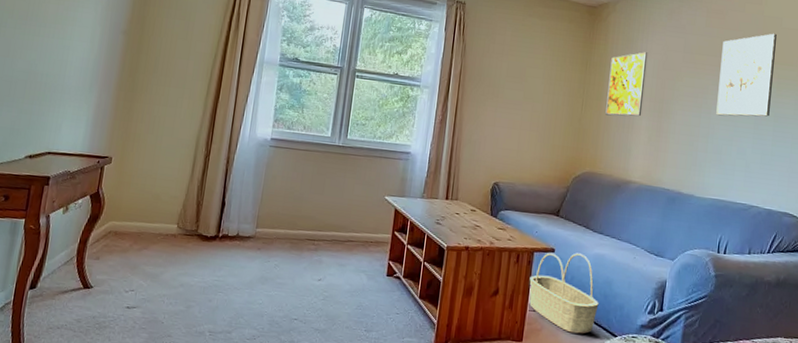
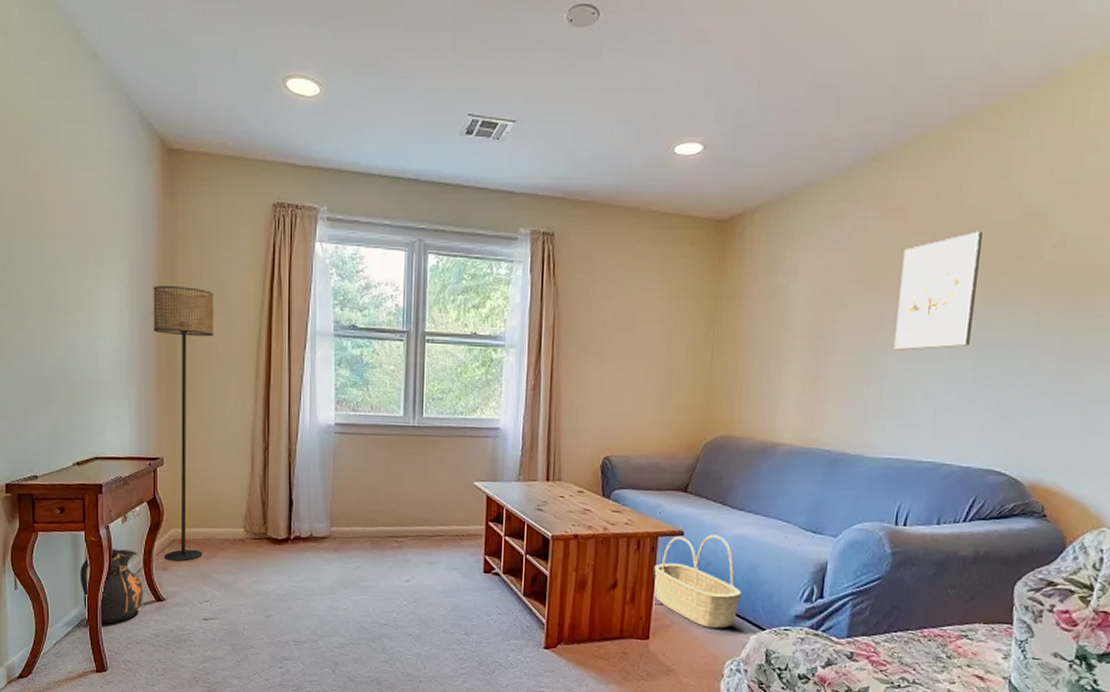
ceramic jug: none [11,236,73,308] -> present [79,549,143,624]
floor lamp: none [97,10,180,252] -> present [153,286,214,562]
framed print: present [605,52,648,117] -> none [743,275,799,363]

